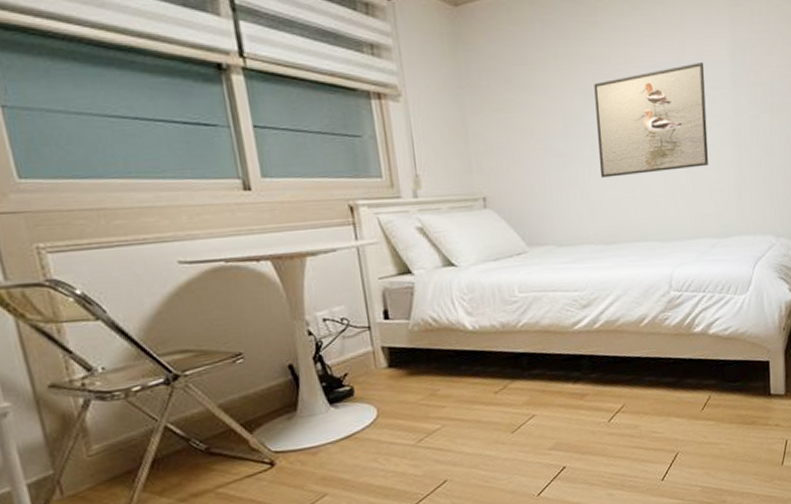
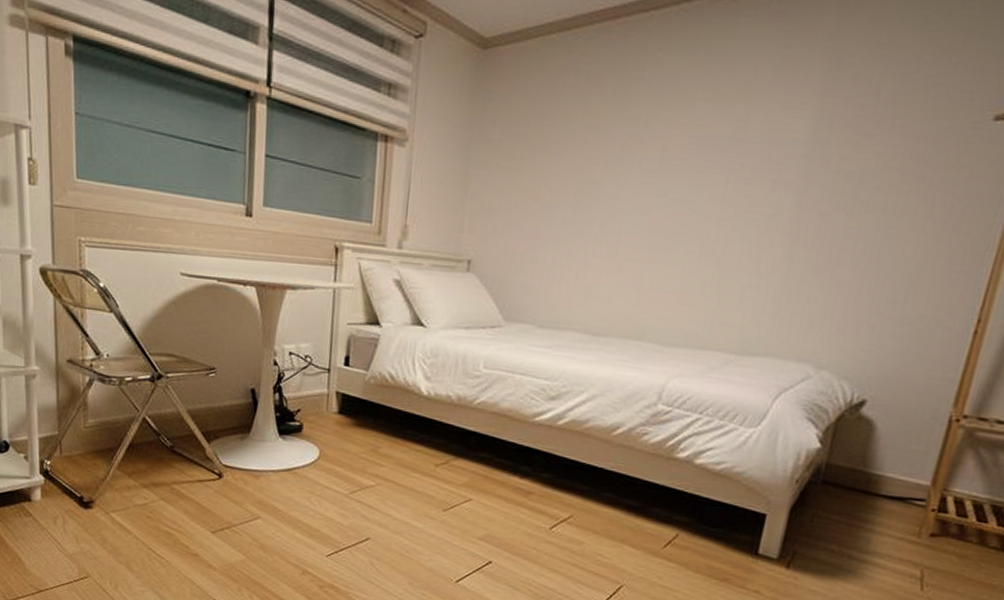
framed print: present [594,62,709,178] -> none [605,138,771,266]

